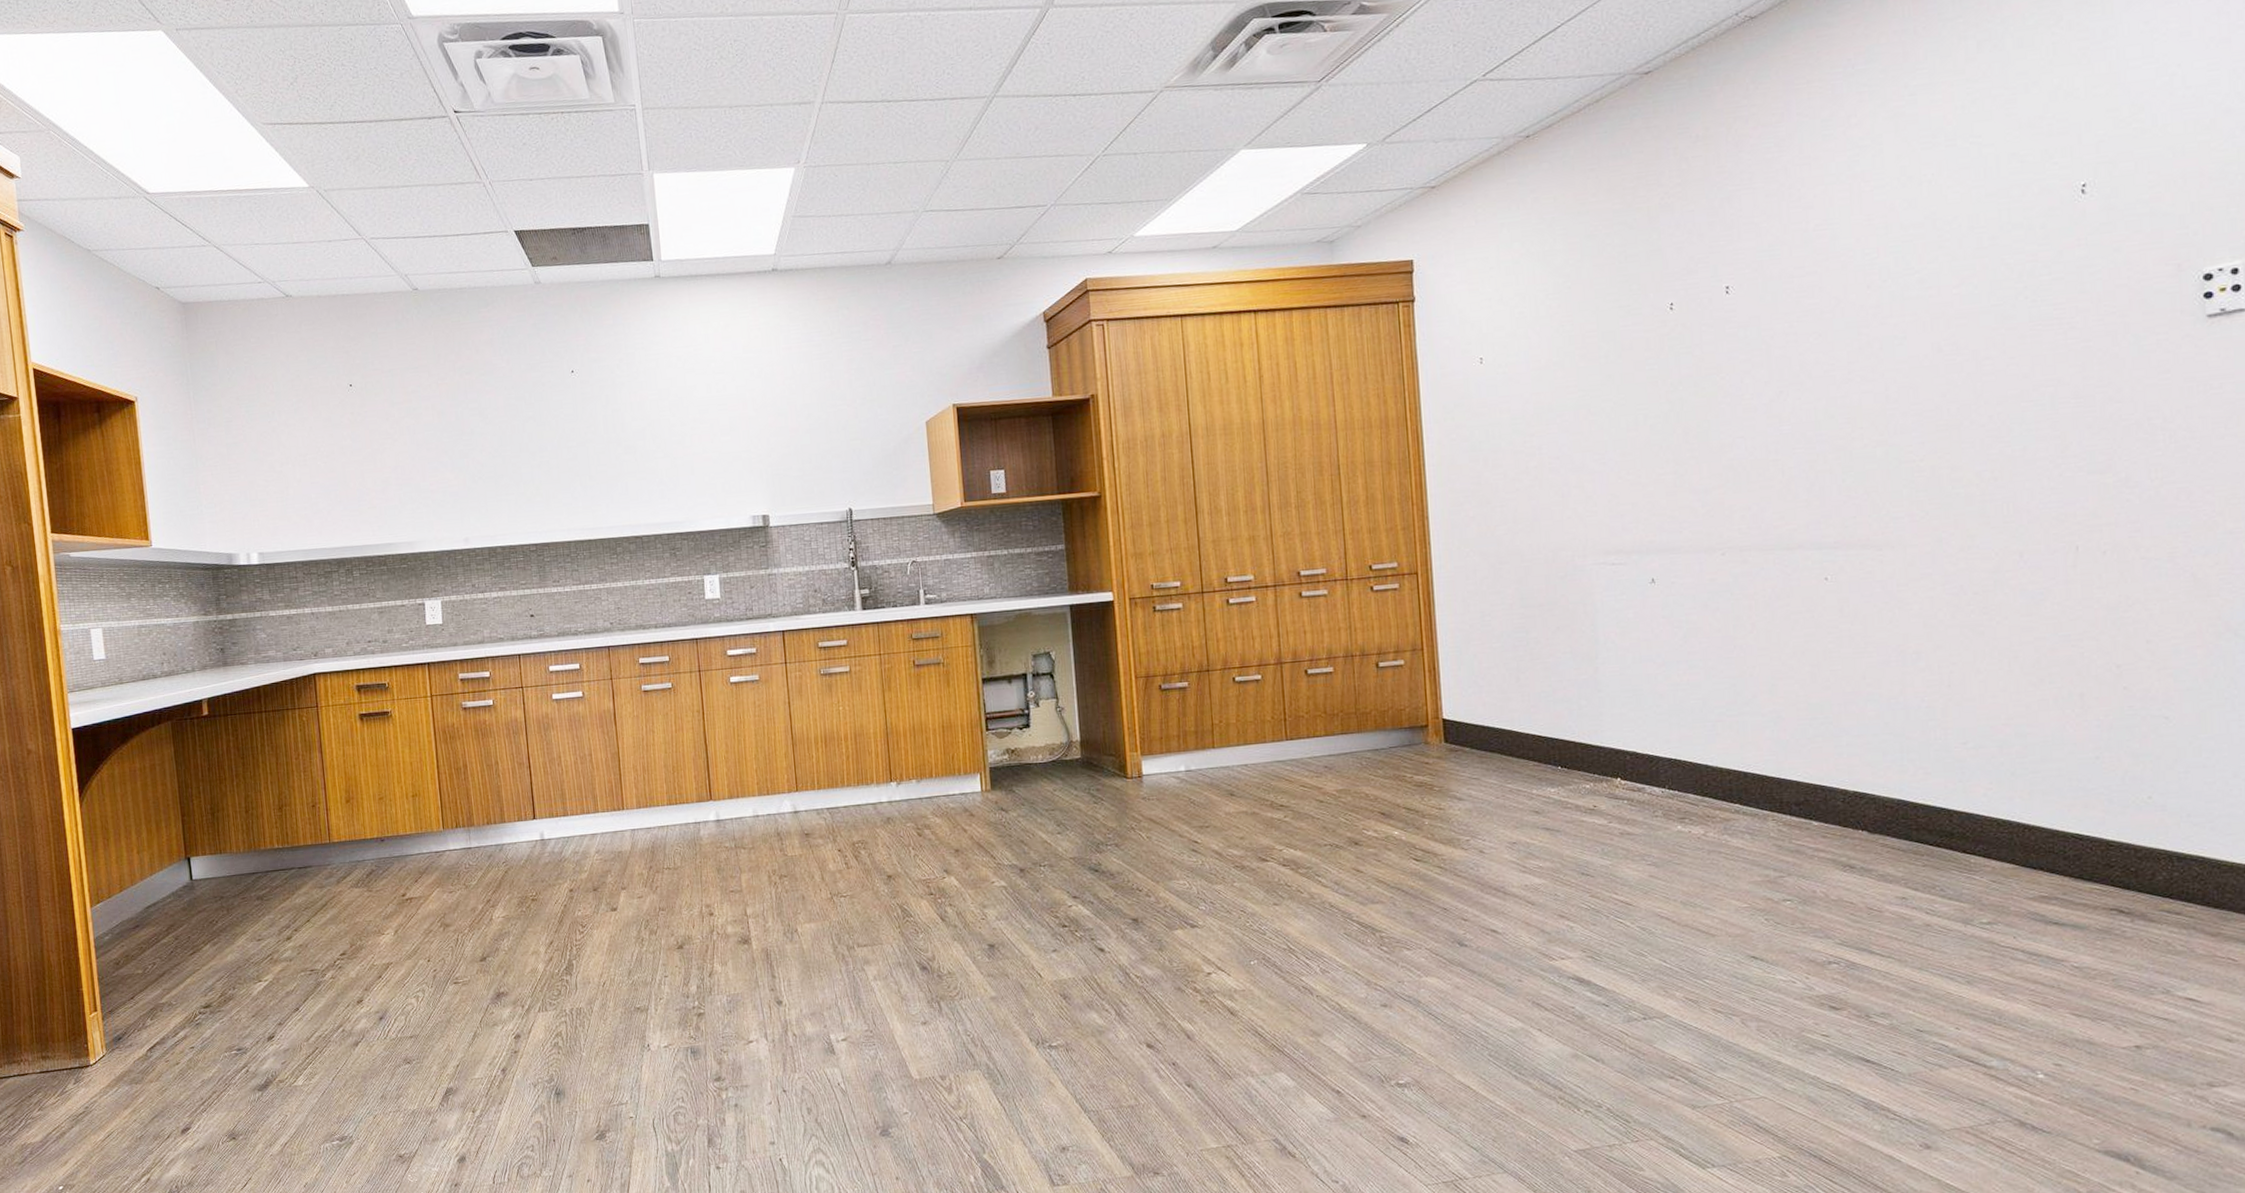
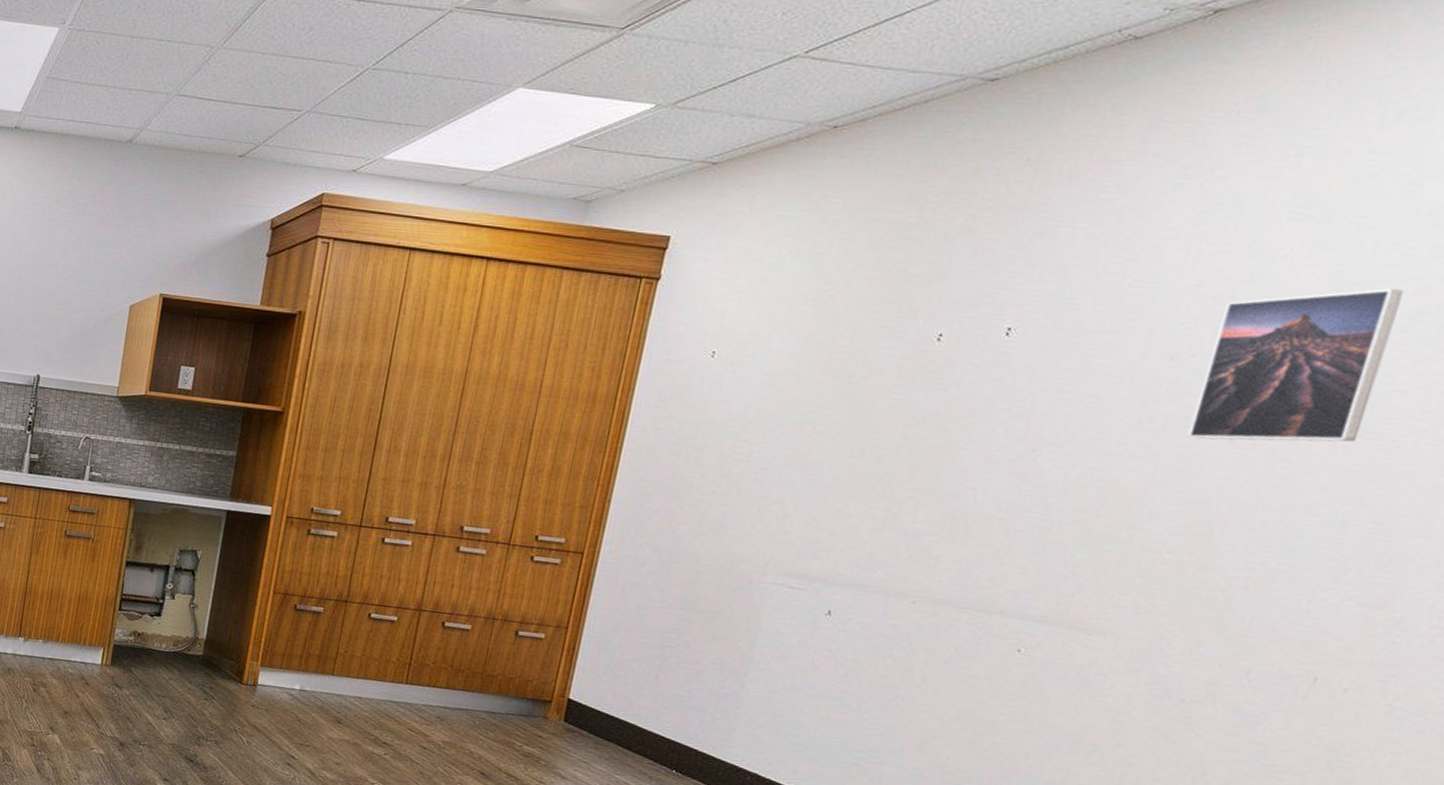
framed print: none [1897,192,2038,355] -> present [1187,288,1404,442]

